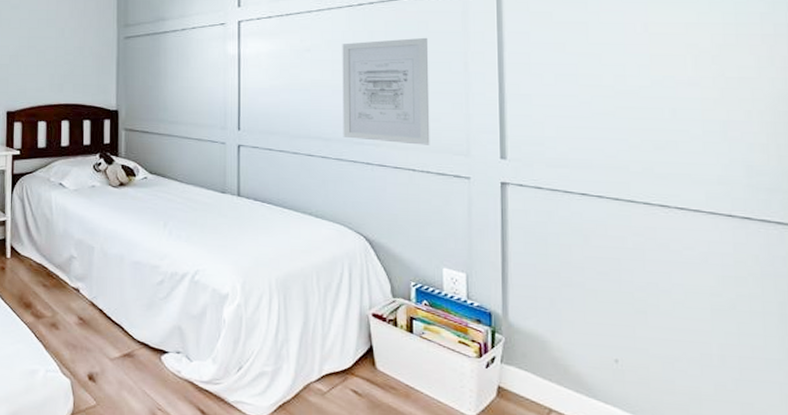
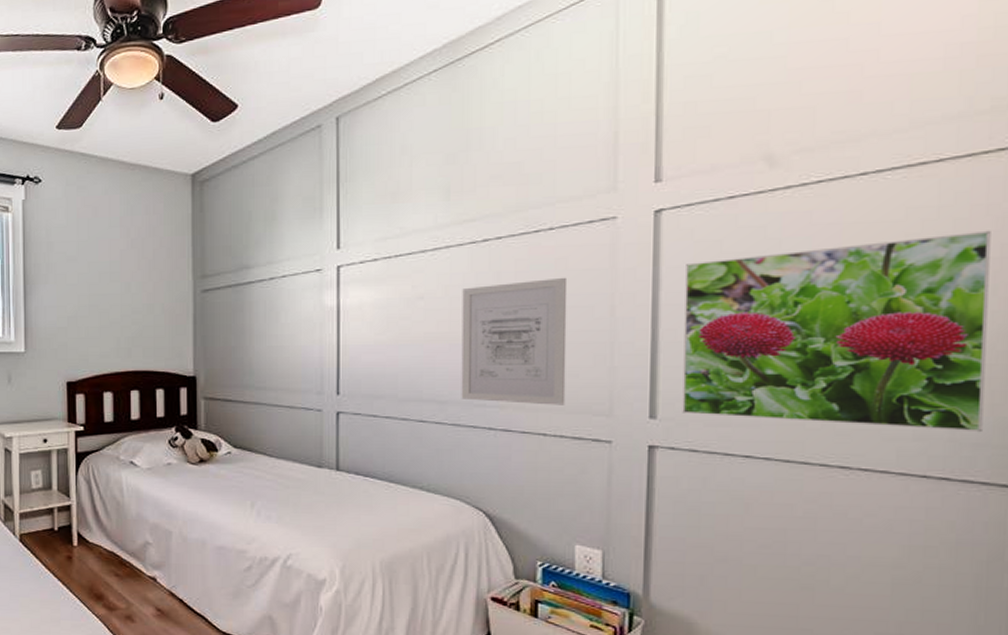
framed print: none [524,12,773,180] -> present [682,230,991,433]

